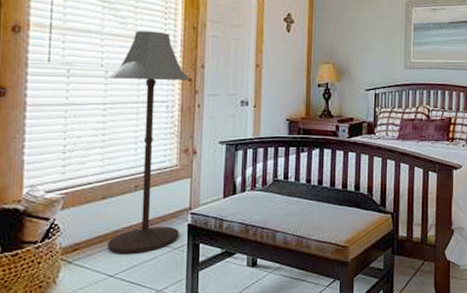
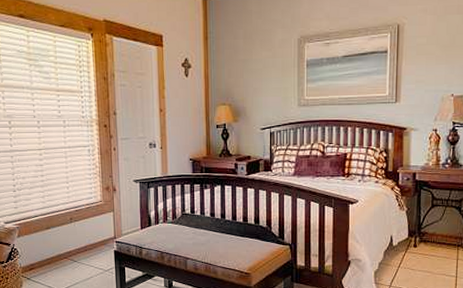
floor lamp: present [107,31,190,254] -> none [41,84,108,274]

